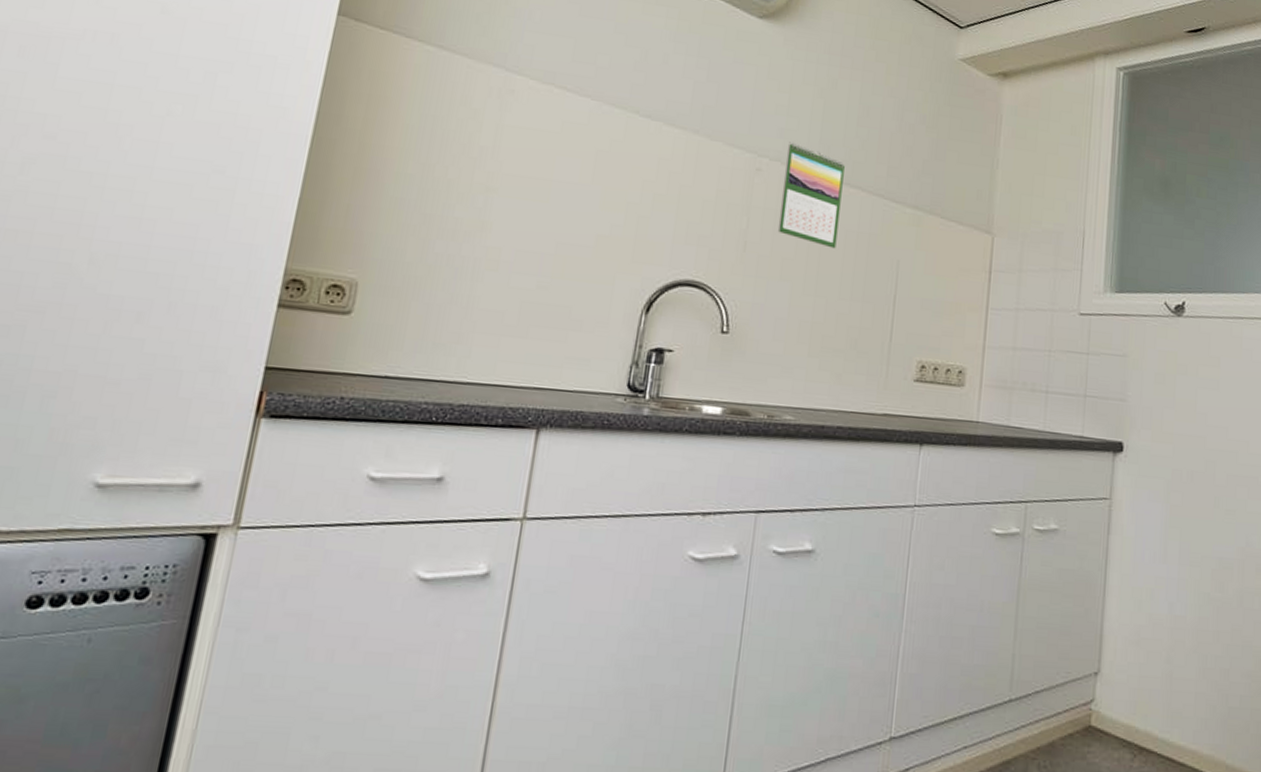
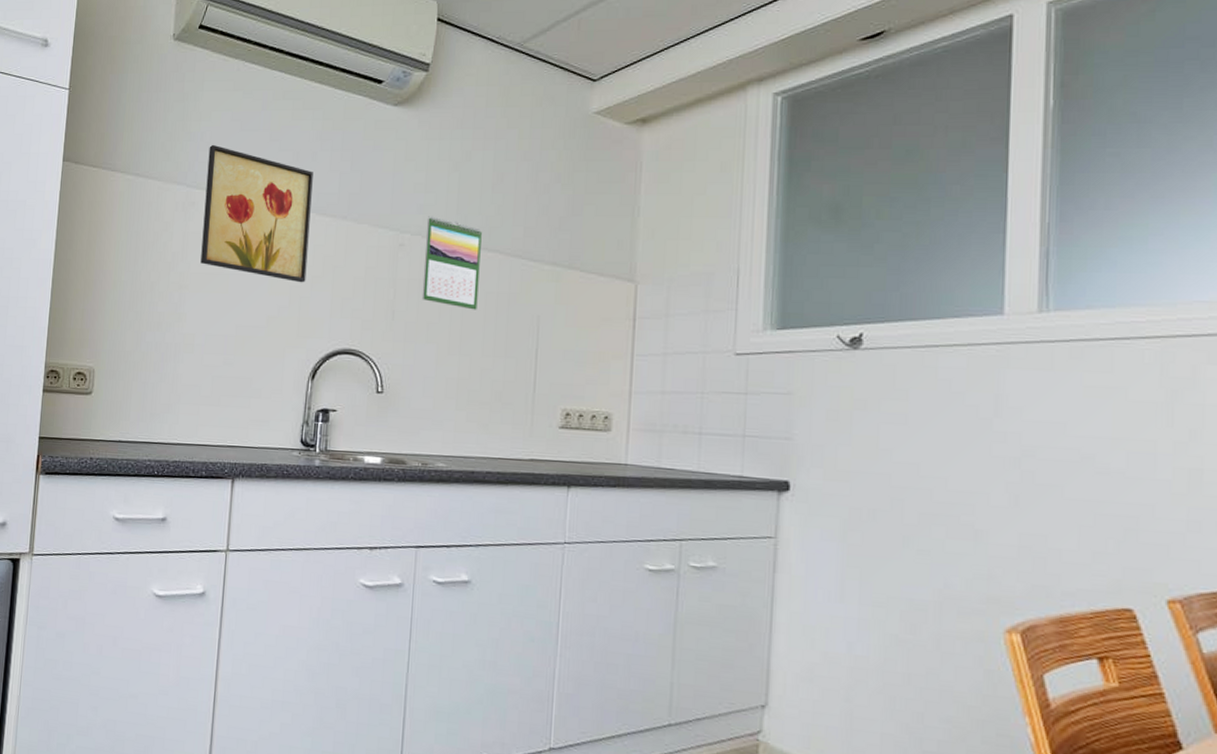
wall art: none [516,26,663,200] -> present [200,144,313,283]

